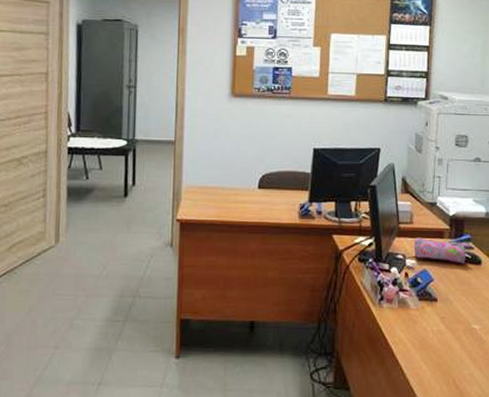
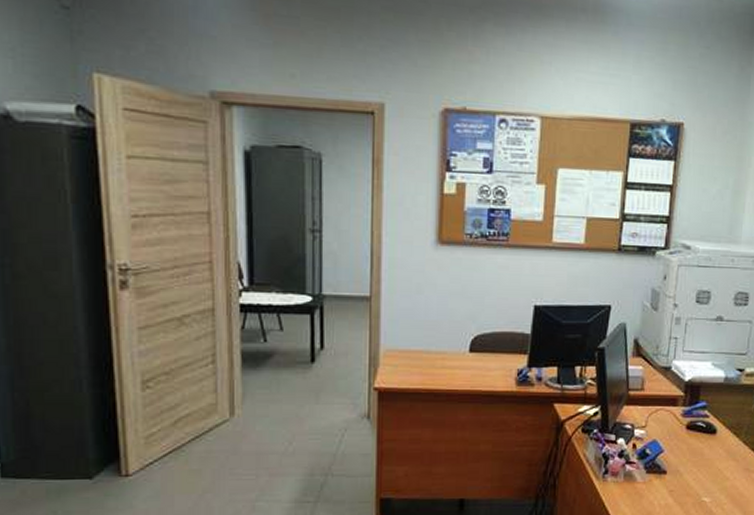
pencil case: present [413,237,467,264] -> none [643,405,703,434]

